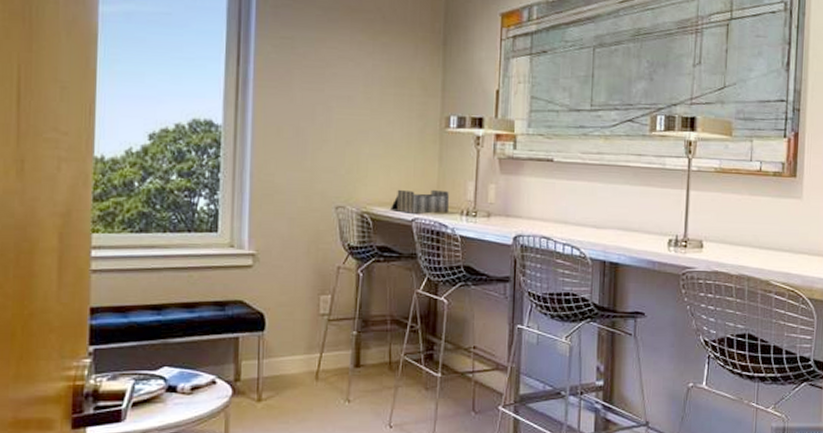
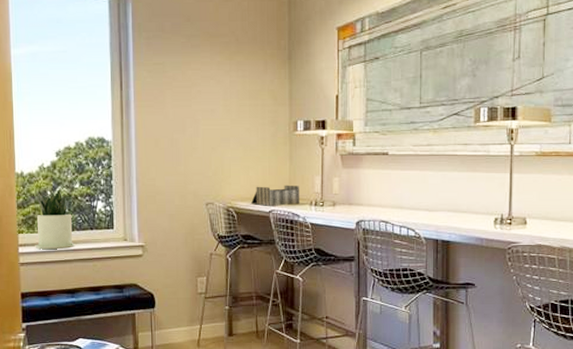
planter: none [113,180,169,255] -> present [35,189,77,250]

